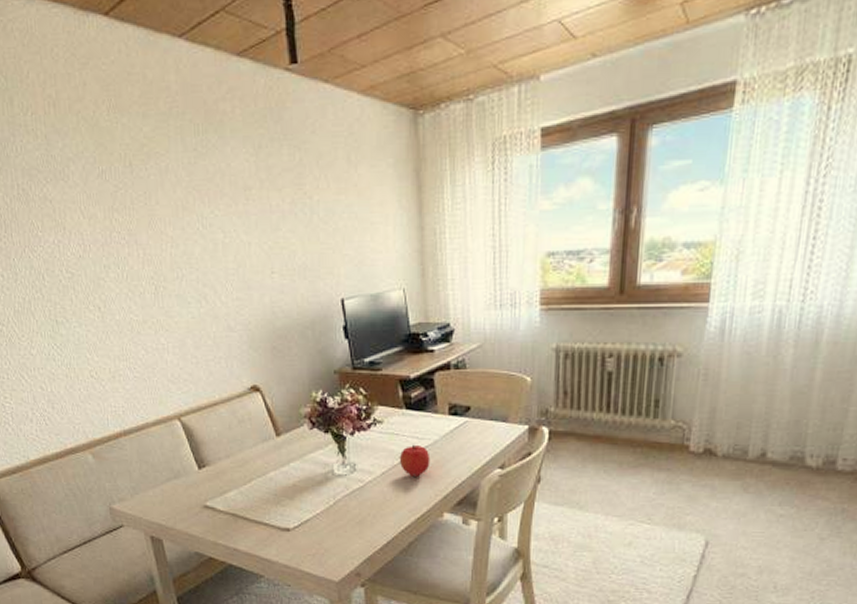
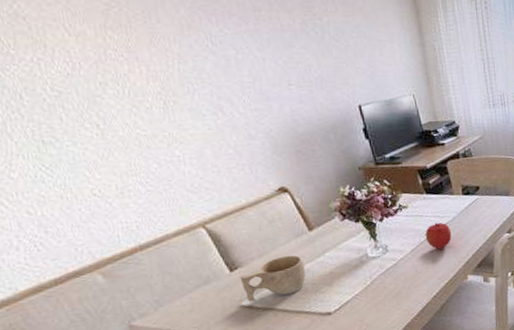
cup: none [206,460,270,503] -> present [239,255,307,302]

